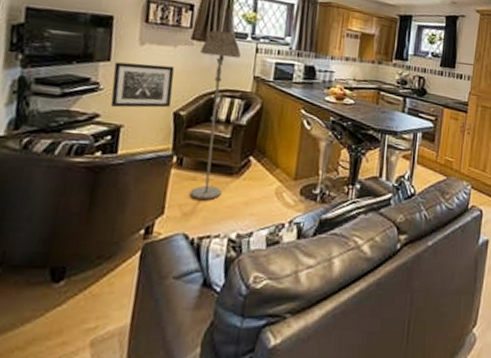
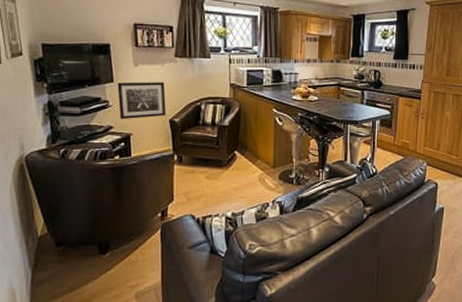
floor lamp: present [189,30,241,200] -> none [184,47,218,187]

